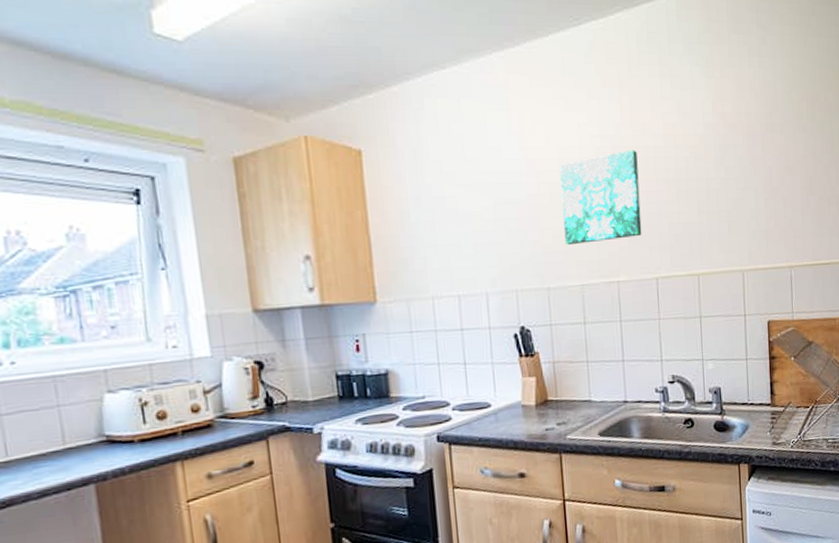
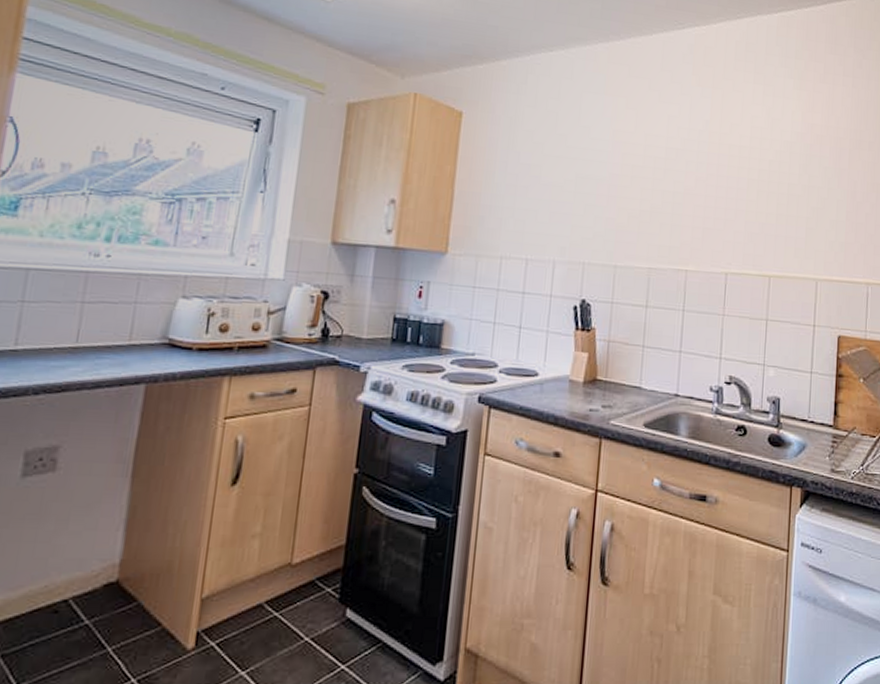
wall art: present [560,150,642,246] -> none [639,146,722,230]

